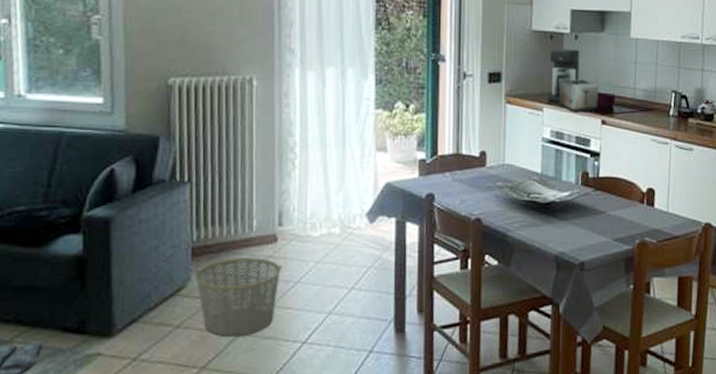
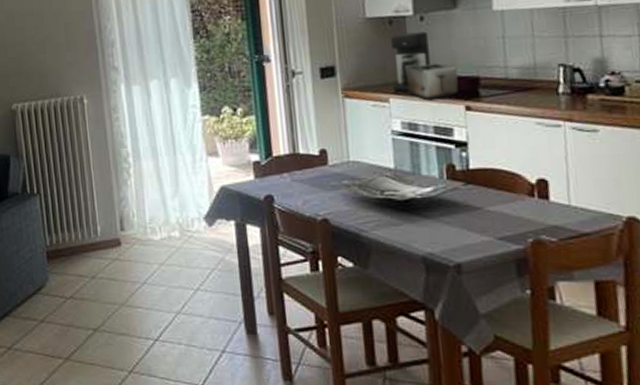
basket: present [194,257,283,337] -> none [50,260,129,333]

